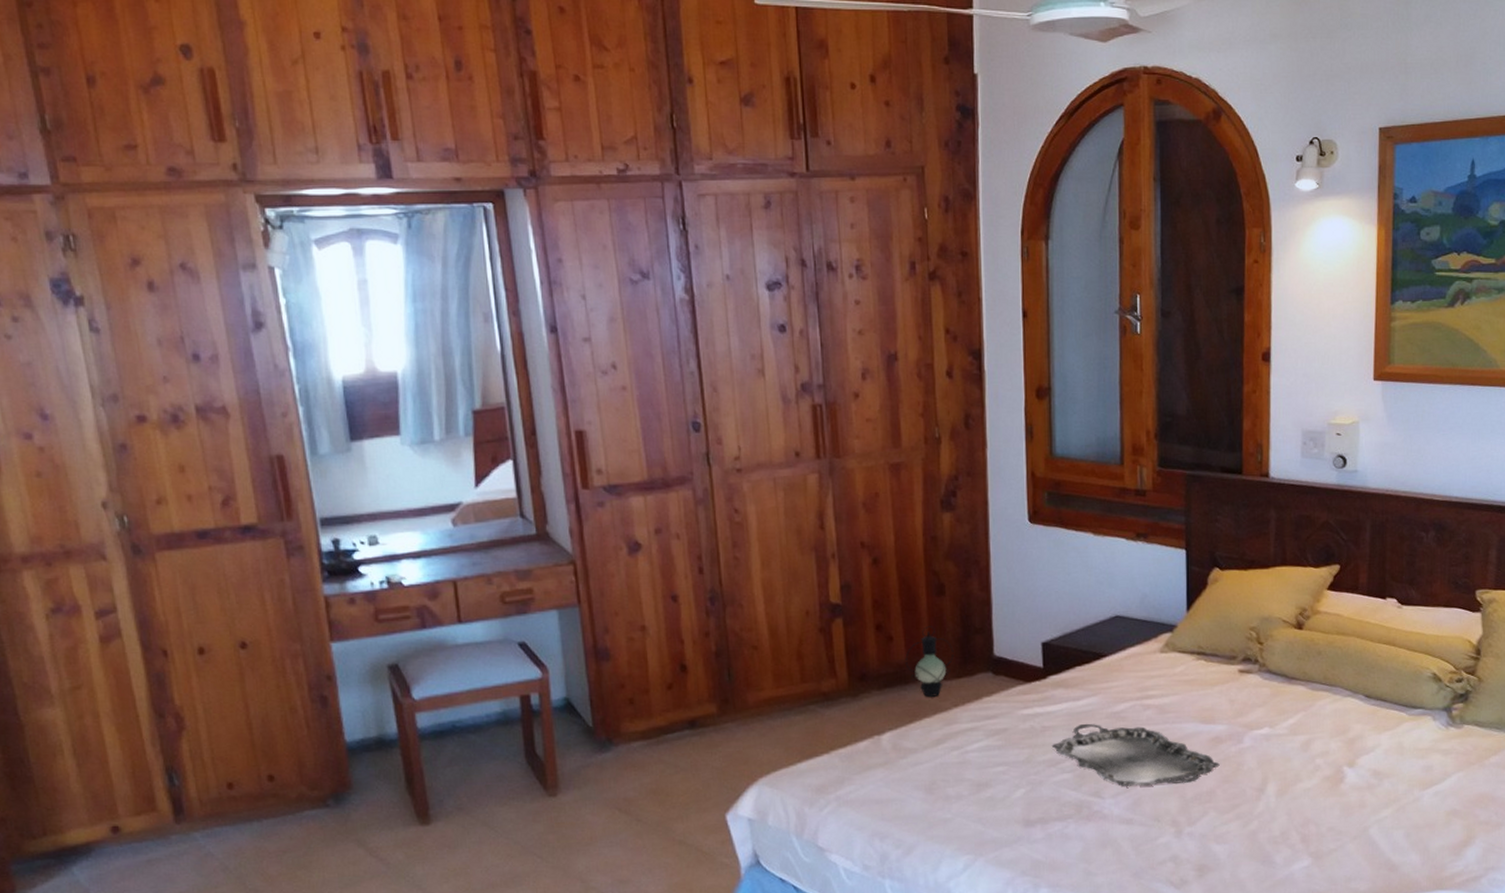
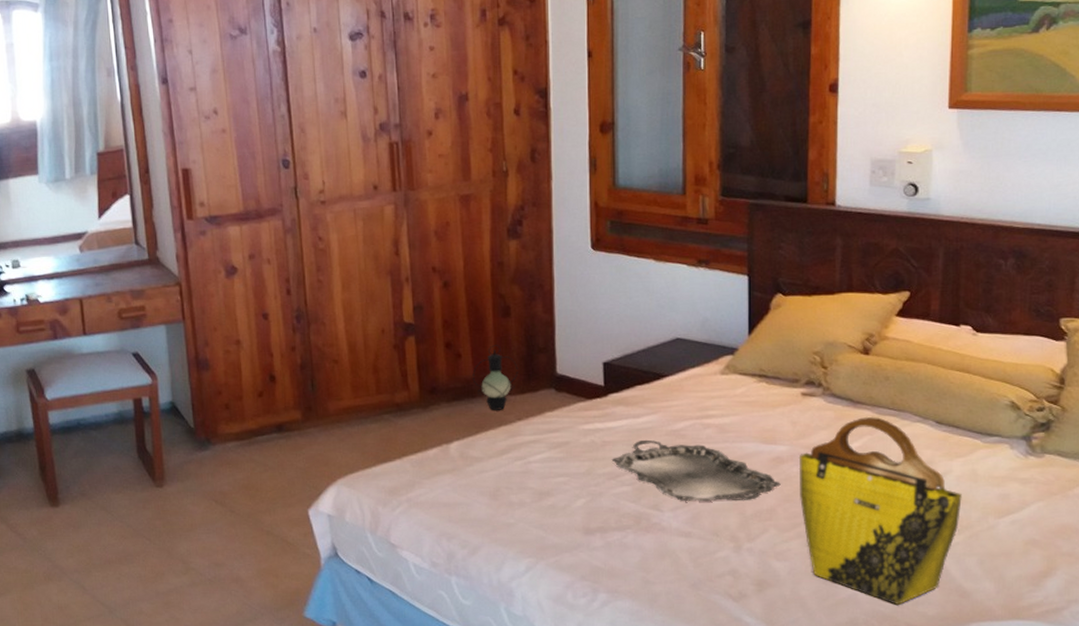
tote bag: none [1236,692,1390,882] -> present [798,416,962,605]

